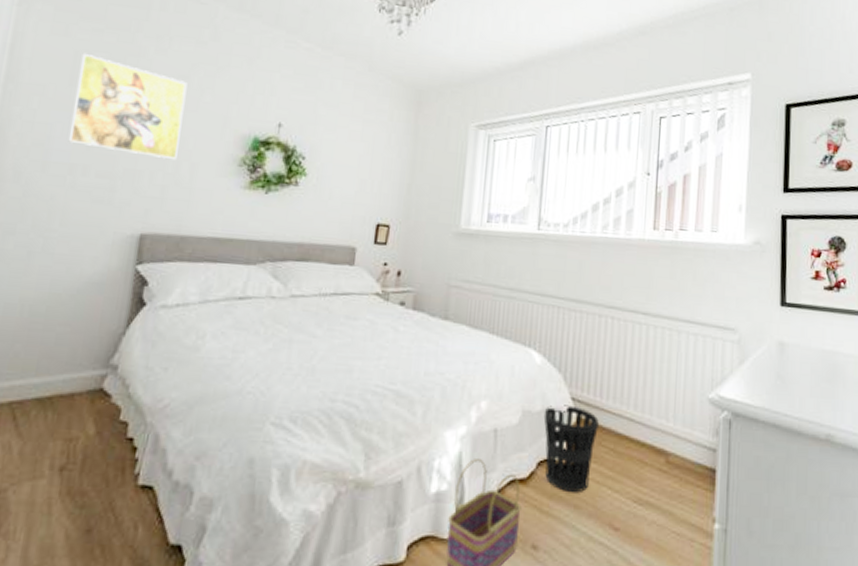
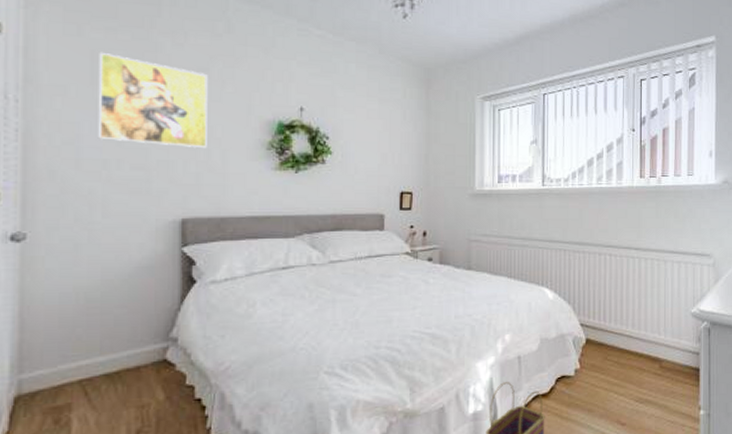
wastebasket: present [543,405,599,493] -> none [558,330,604,400]

